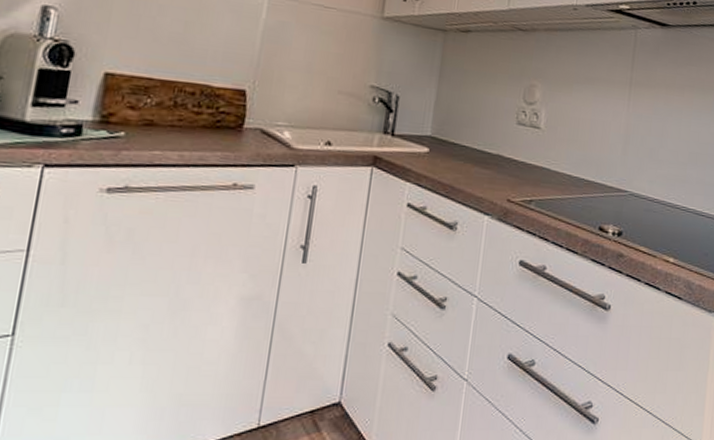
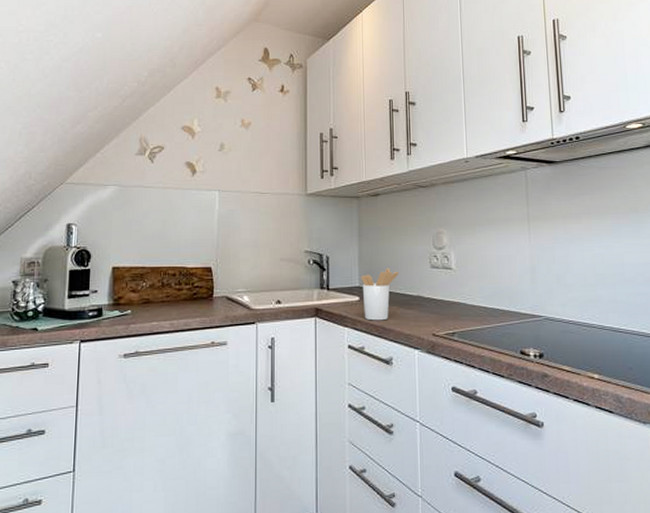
utensil holder: none [431,118,480,179] -> present [361,267,399,321]

